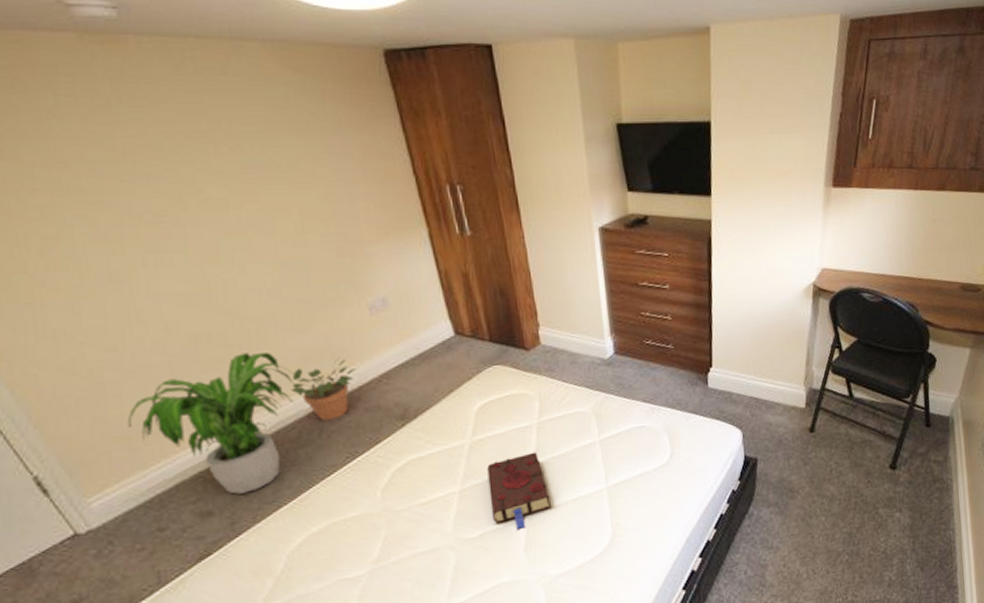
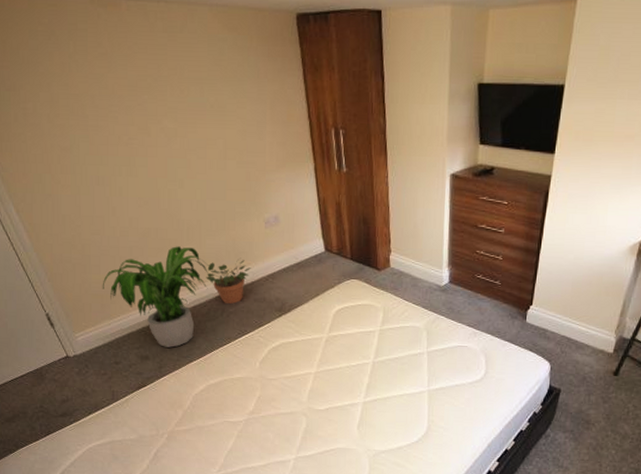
book: present [487,452,551,531] -> none [336,352,382,411]

